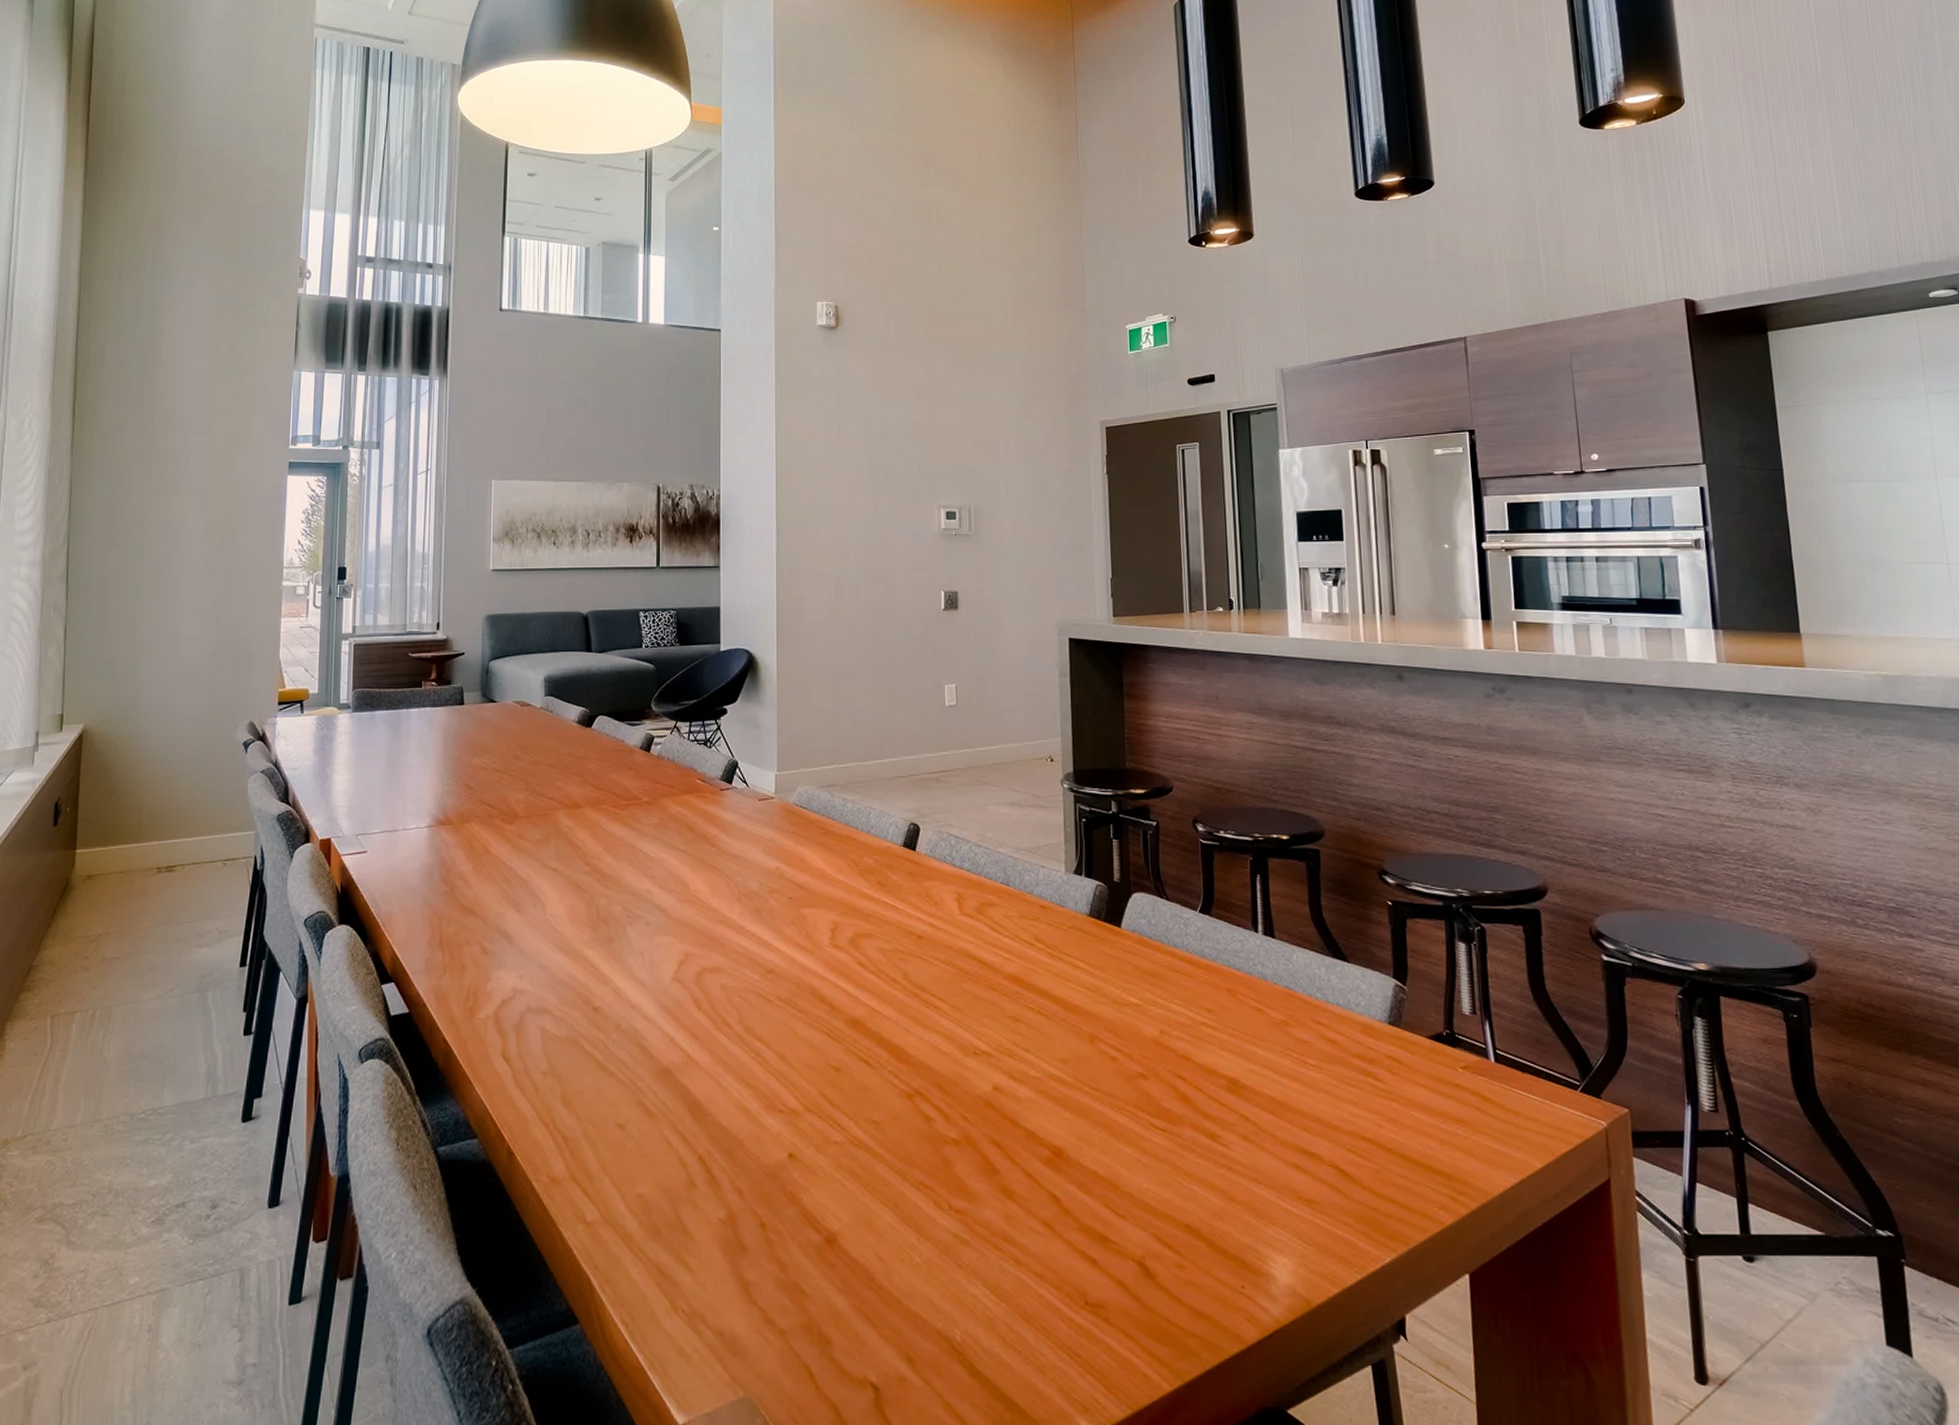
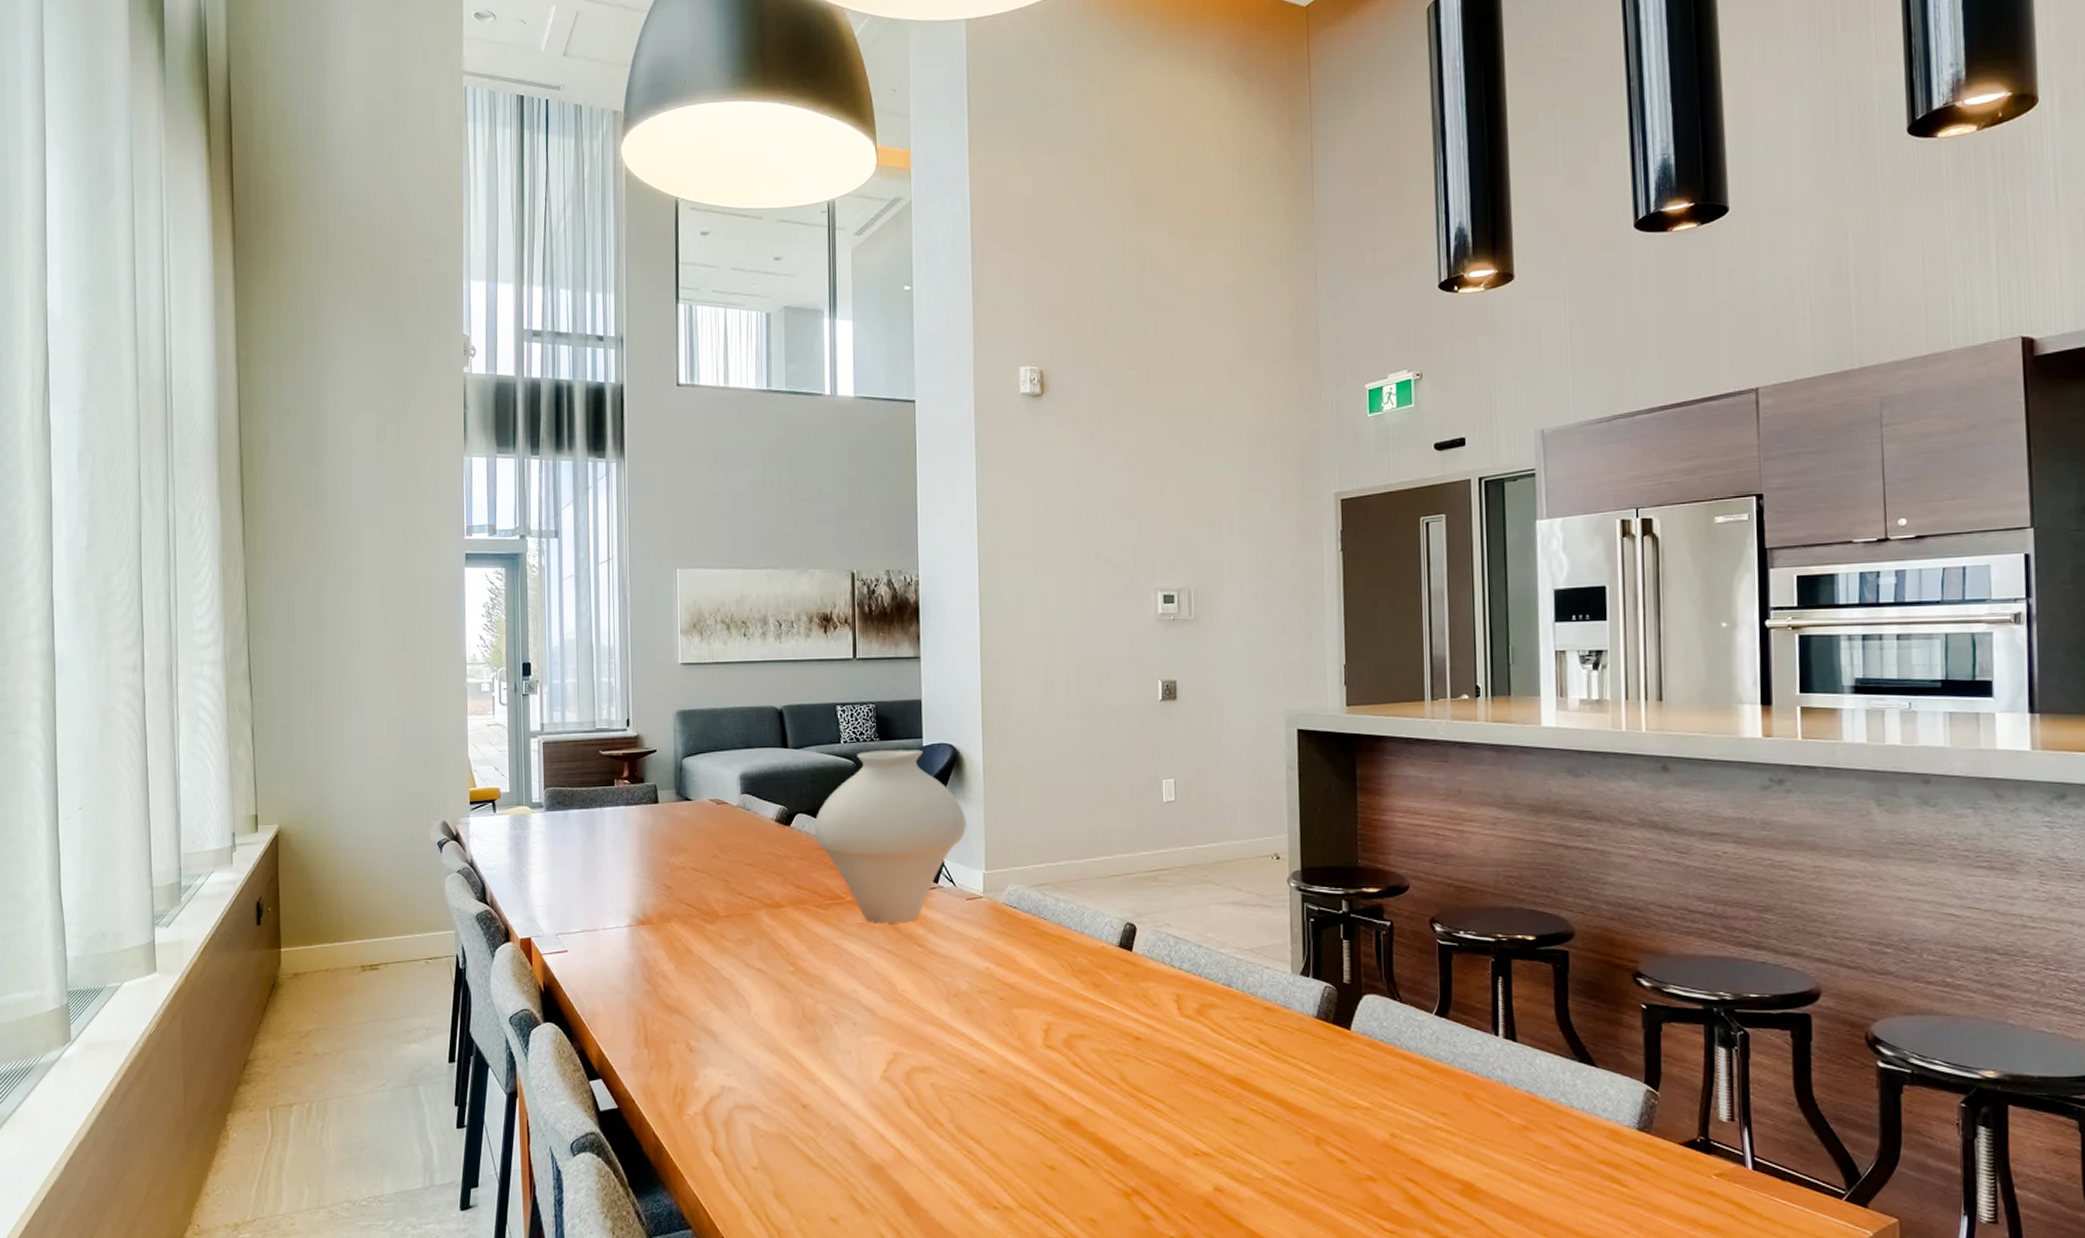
vase: none [613,654,759,824] -> present [813,749,966,924]

